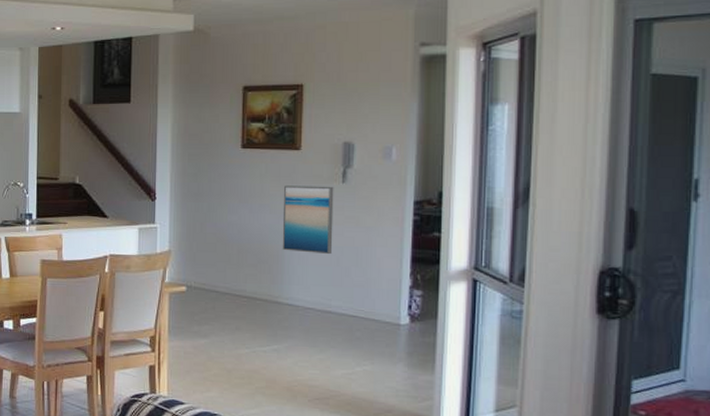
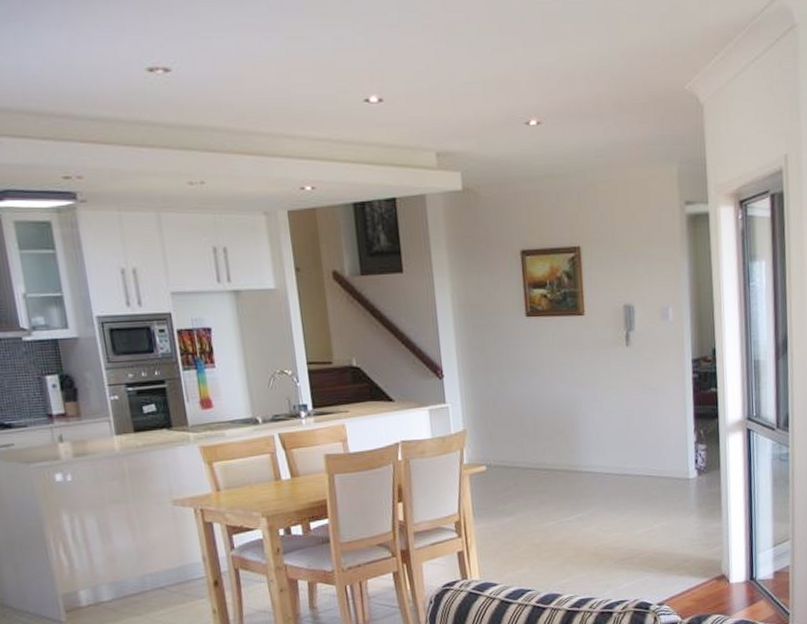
wall art: present [282,185,334,255] -> none [572,350,624,419]

